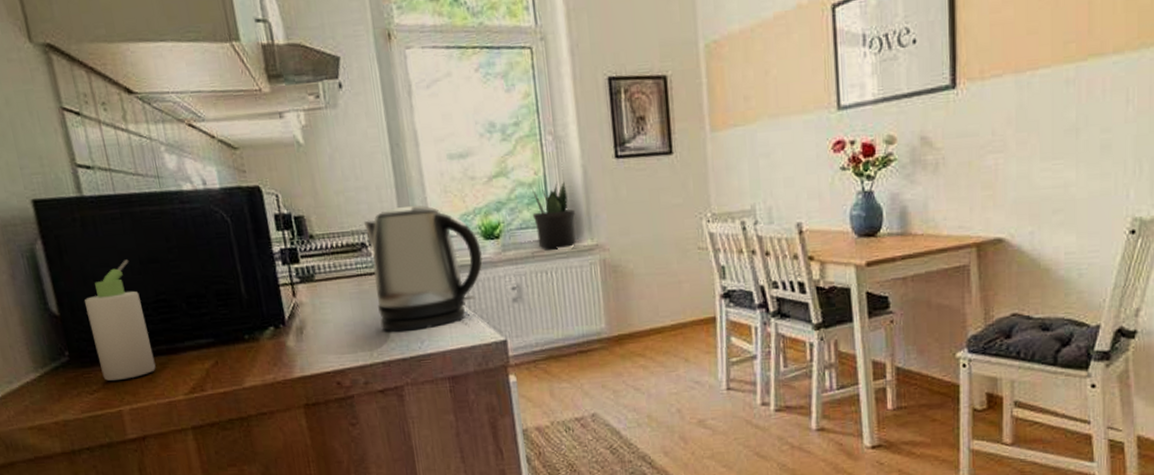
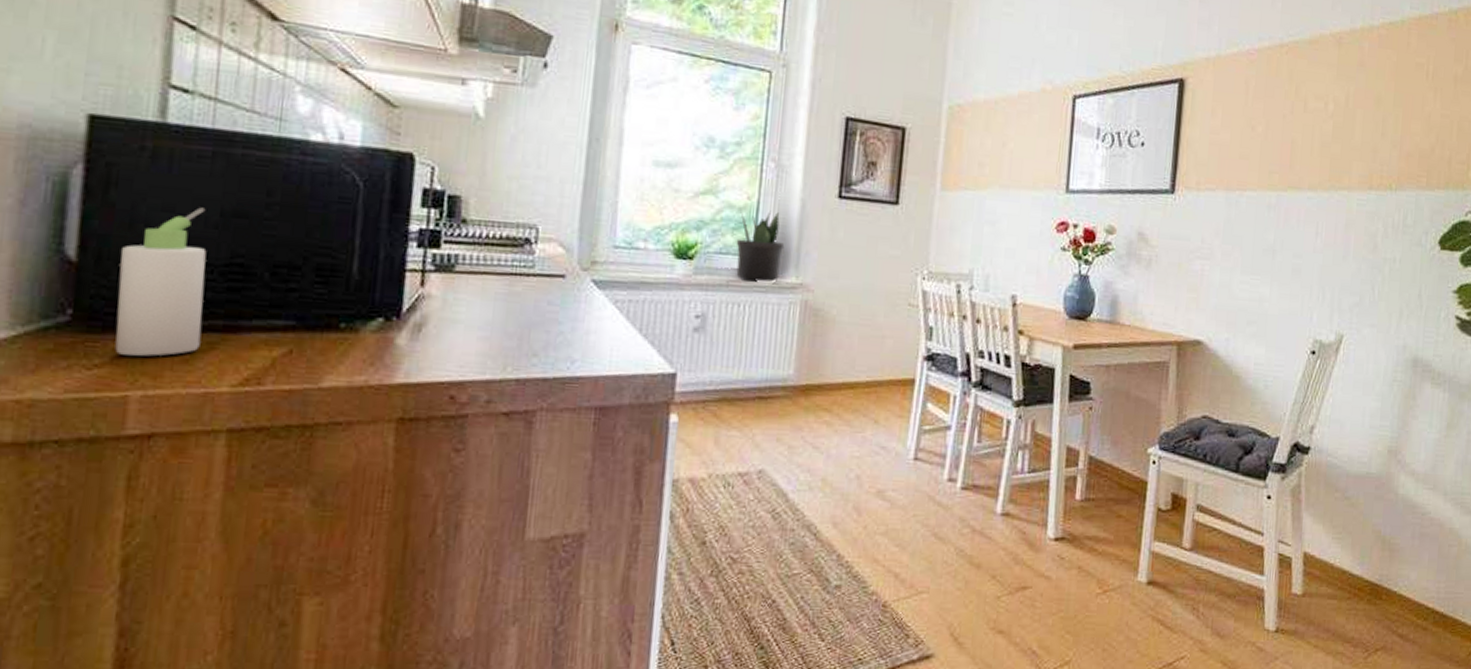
kettle: present [364,205,483,331] -> none [525,205,670,347]

